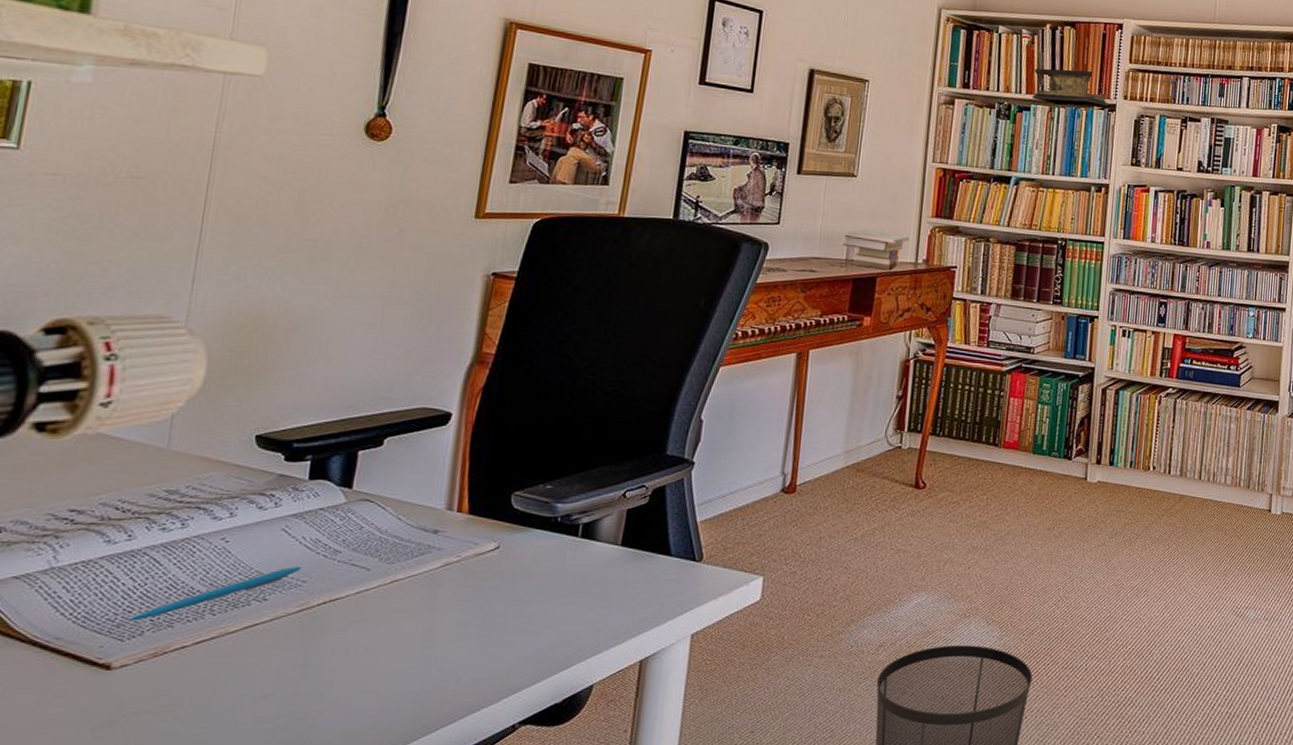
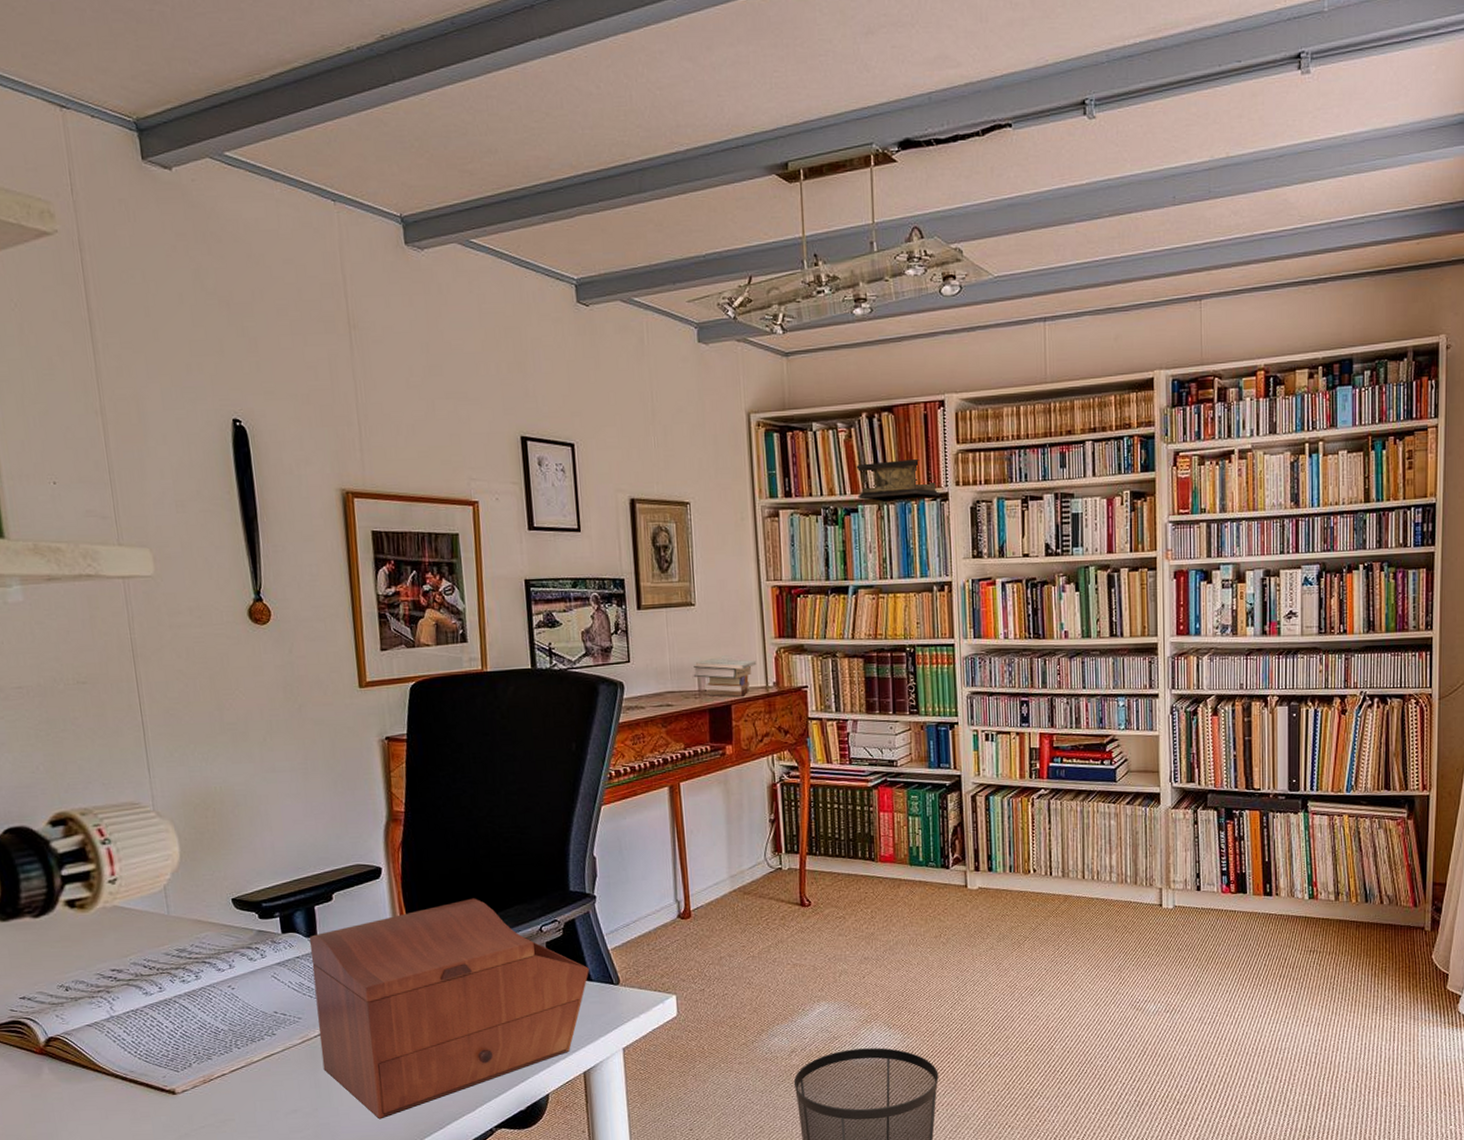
pen: present [126,567,303,621] -> none [176,1006,296,1056]
sewing box: none [318,455,672,710] -> present [309,898,590,1120]

